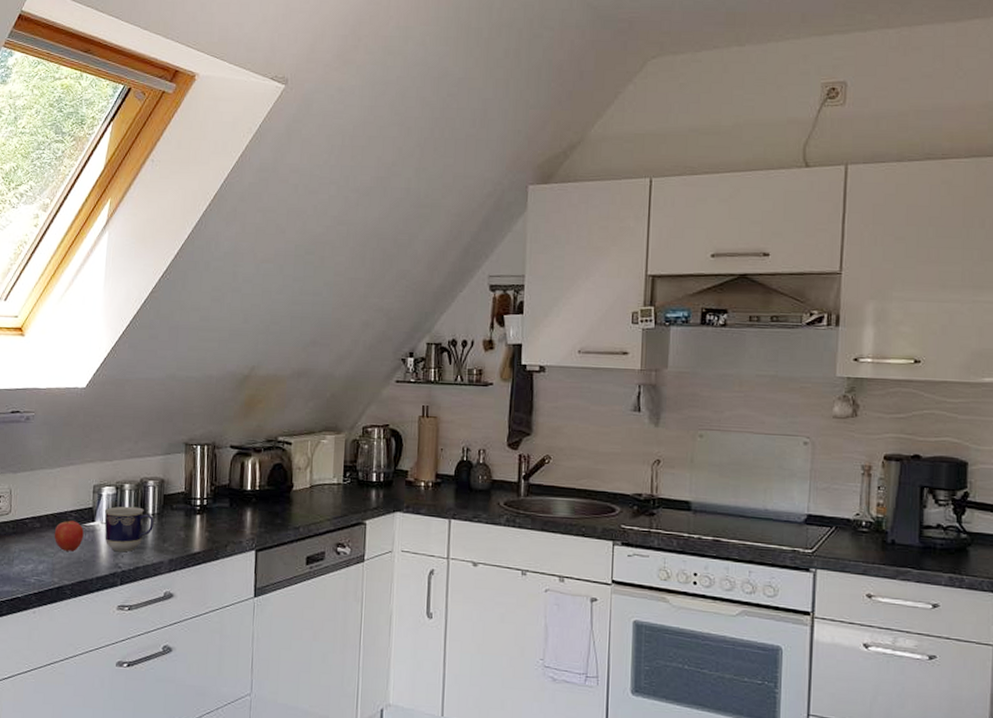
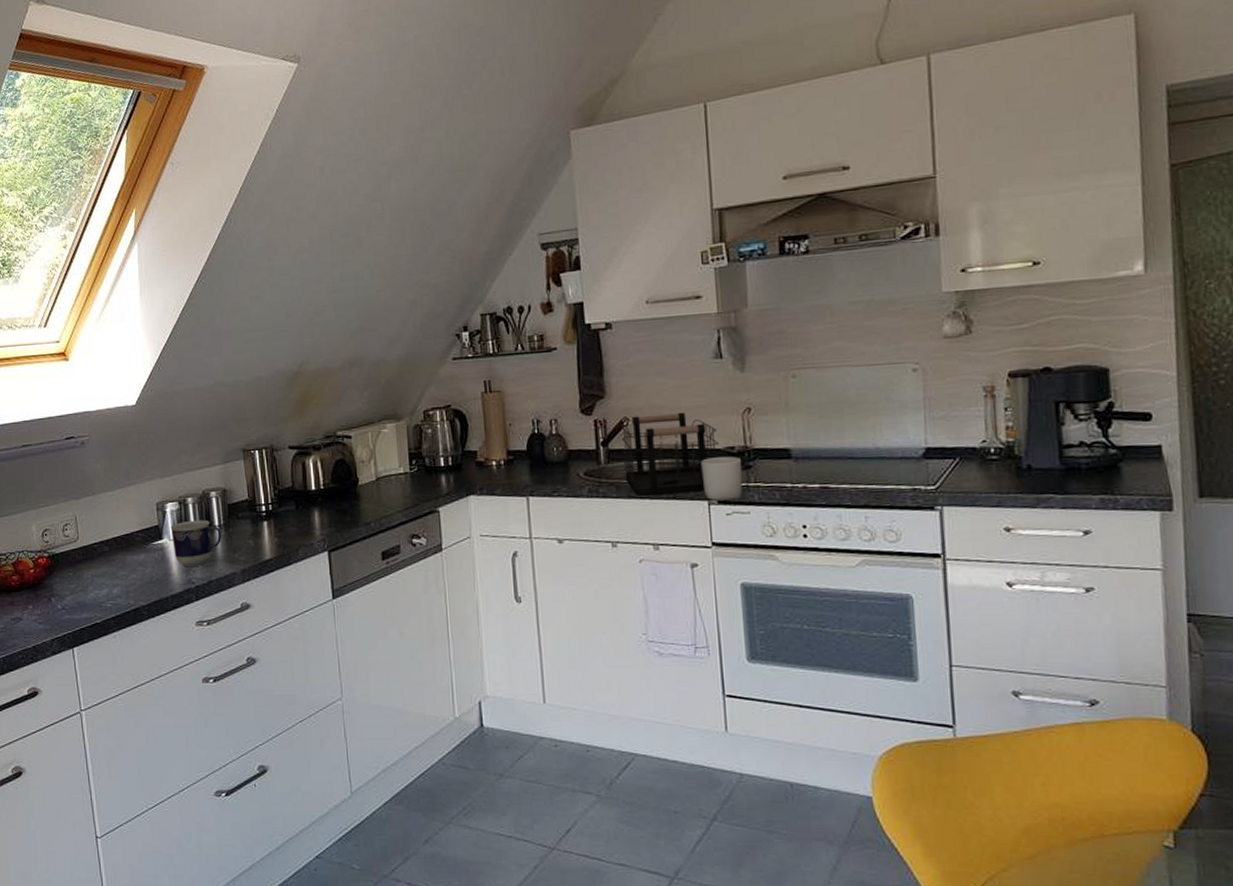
apple: present [54,519,84,552] -> none [123,540,153,572]
dish rack: none [541,455,629,532] -> present [621,412,720,496]
mug: none [609,502,647,543] -> present [700,456,743,501]

